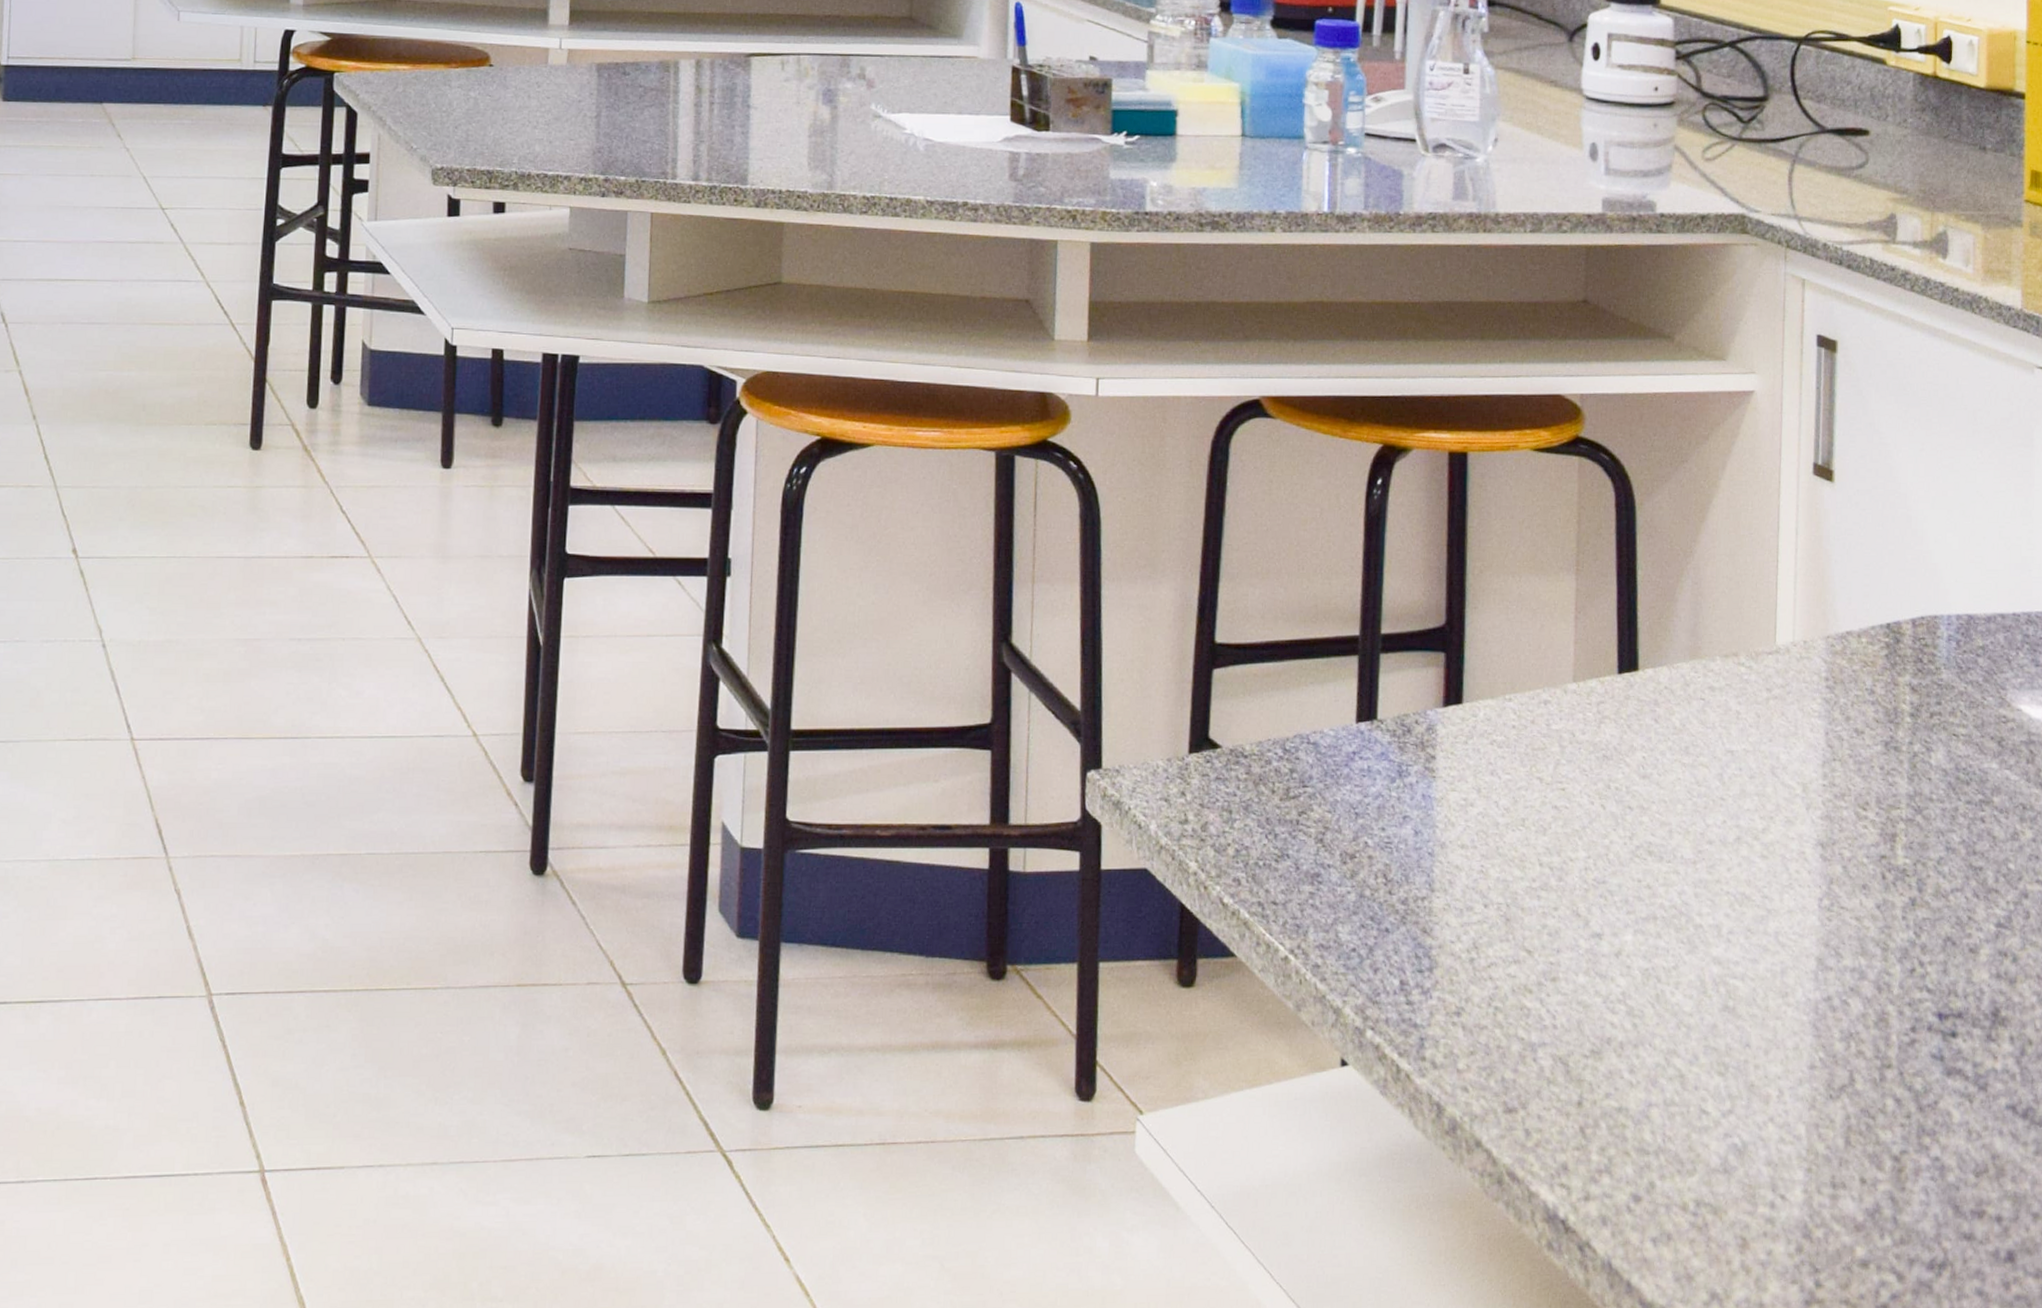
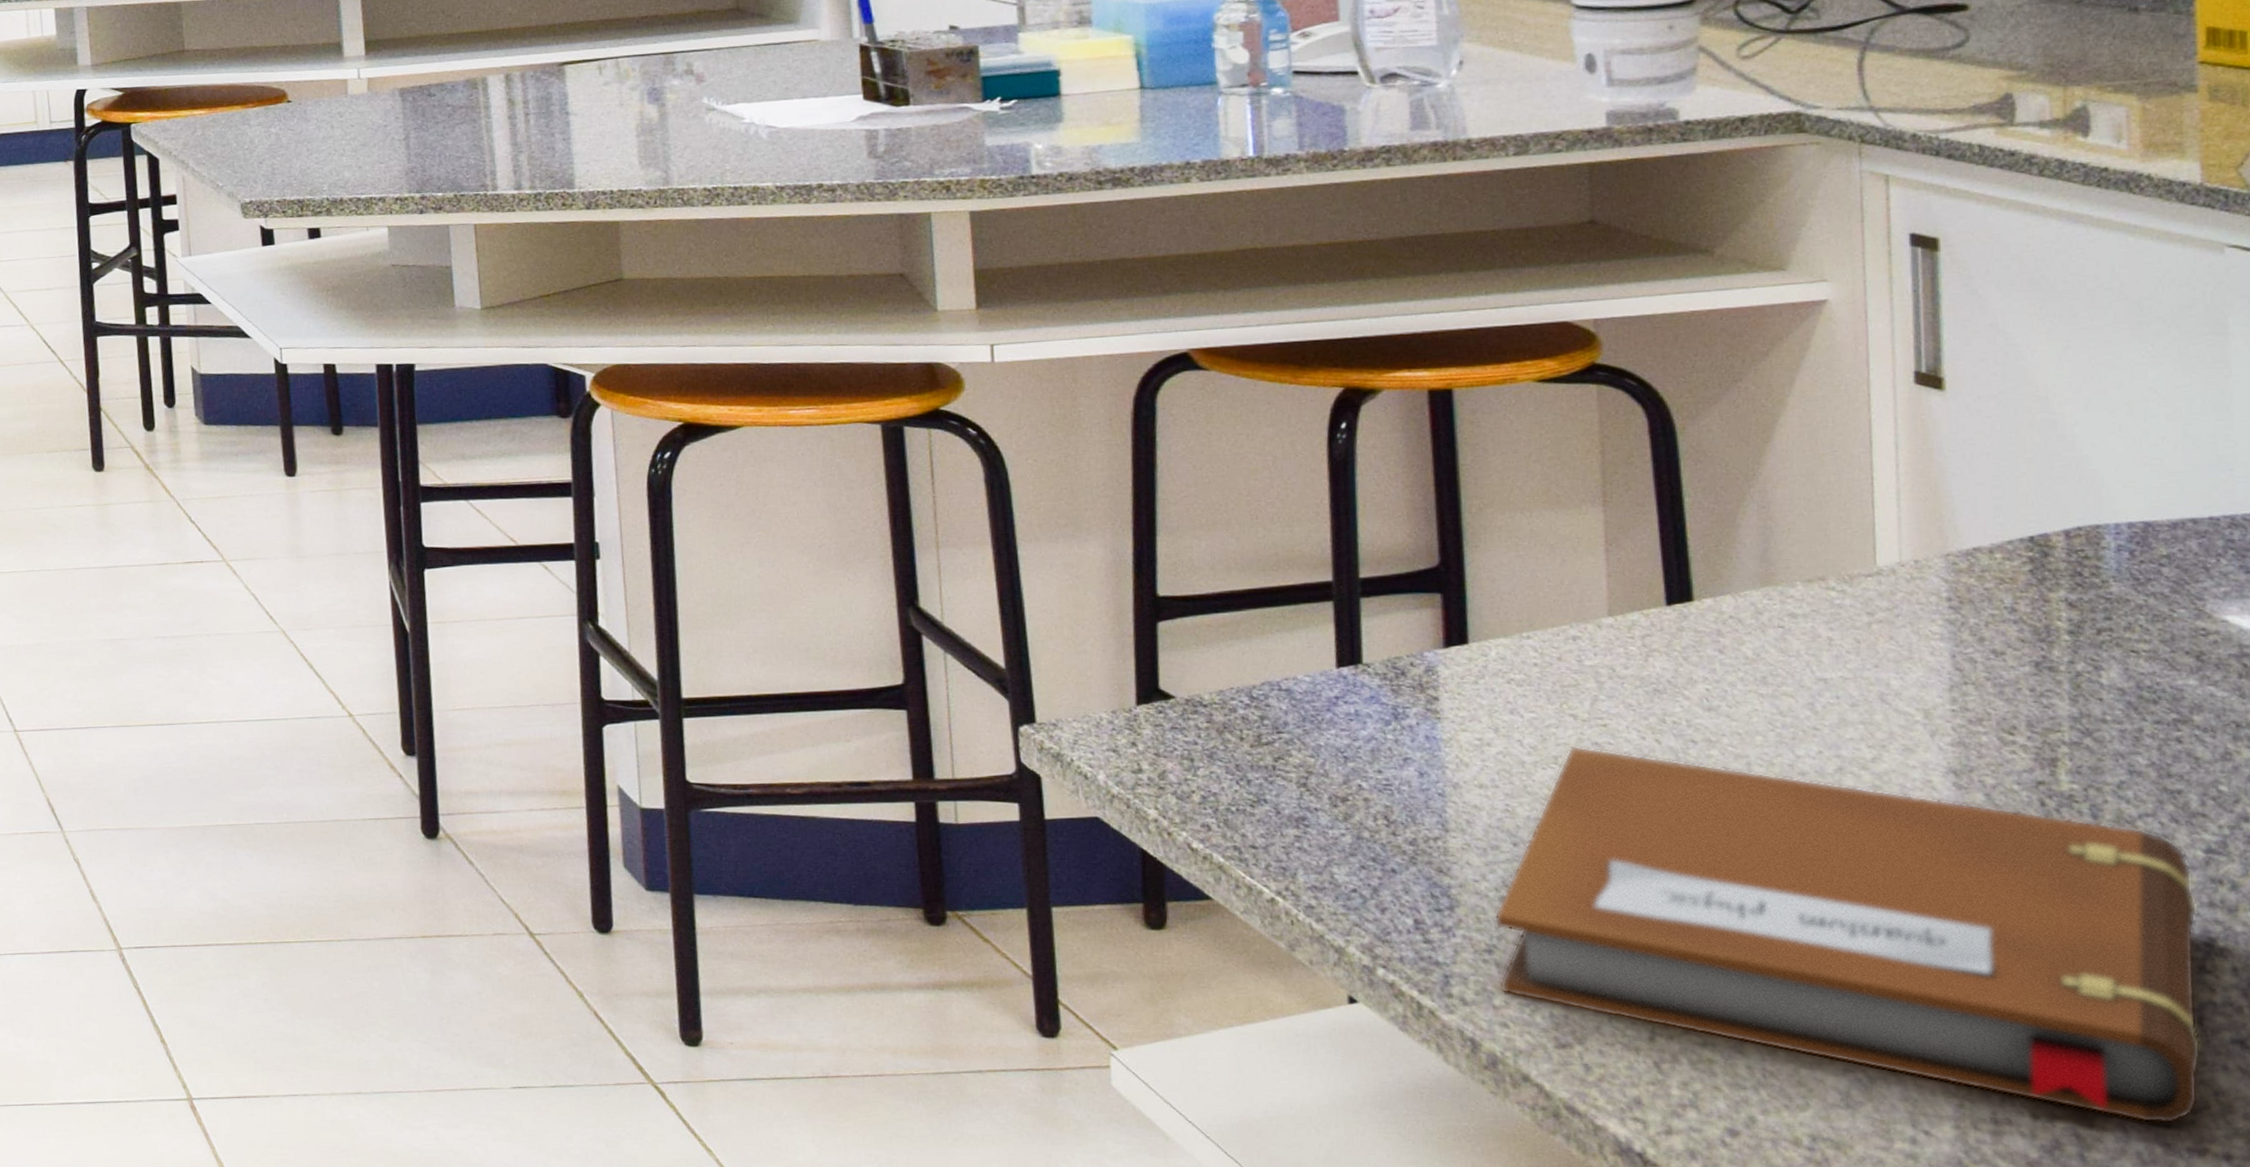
notebook: none [1464,809,1989,1187] -> present [1494,745,2202,1124]

